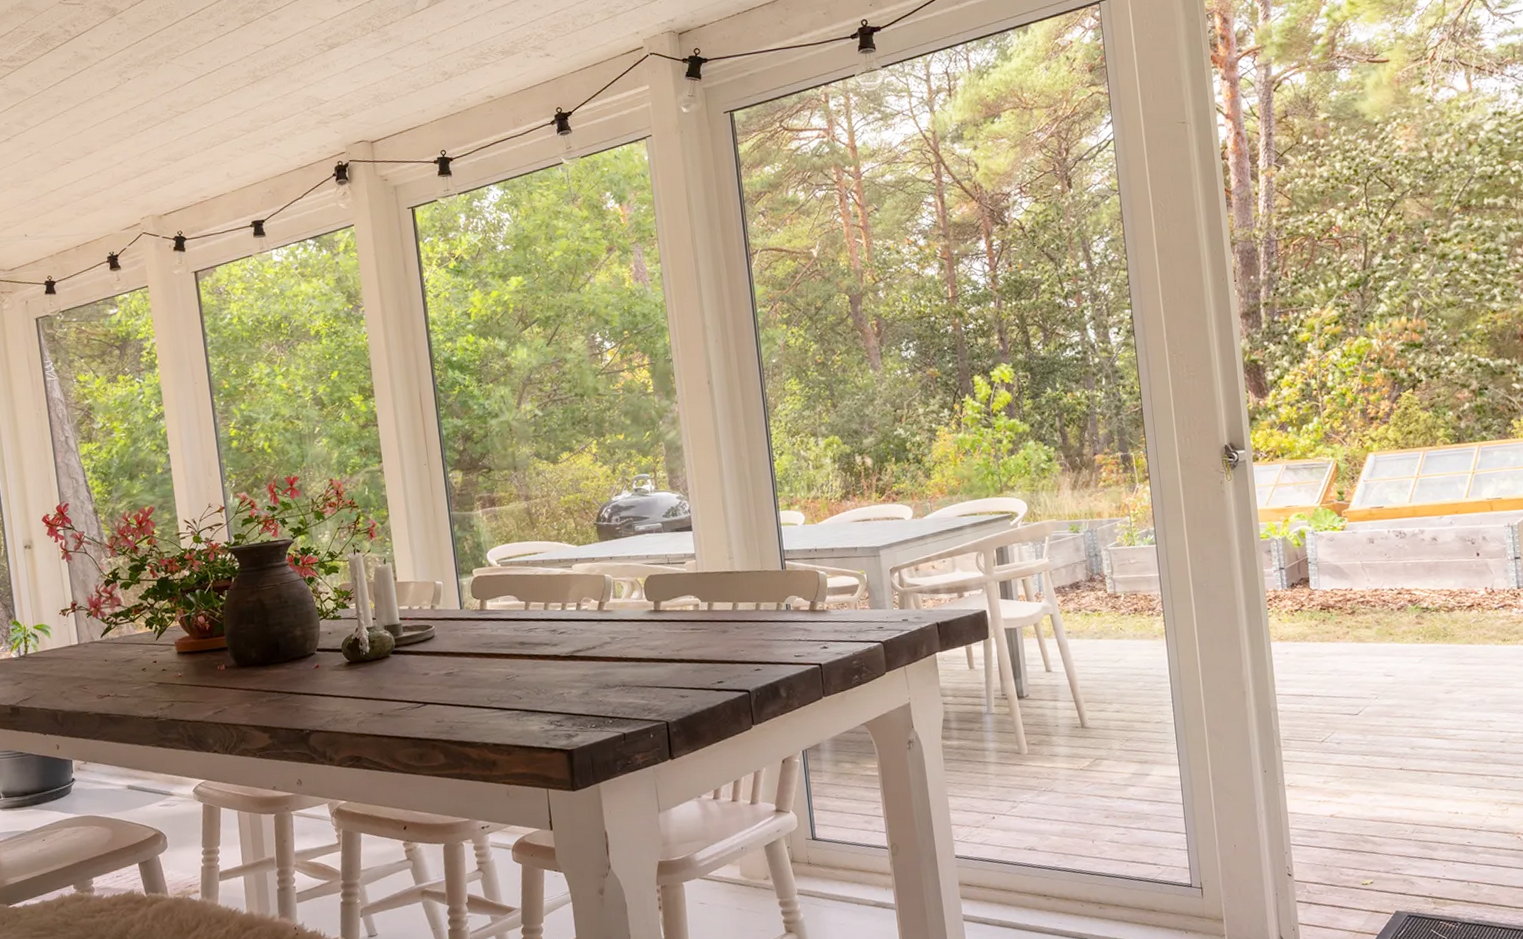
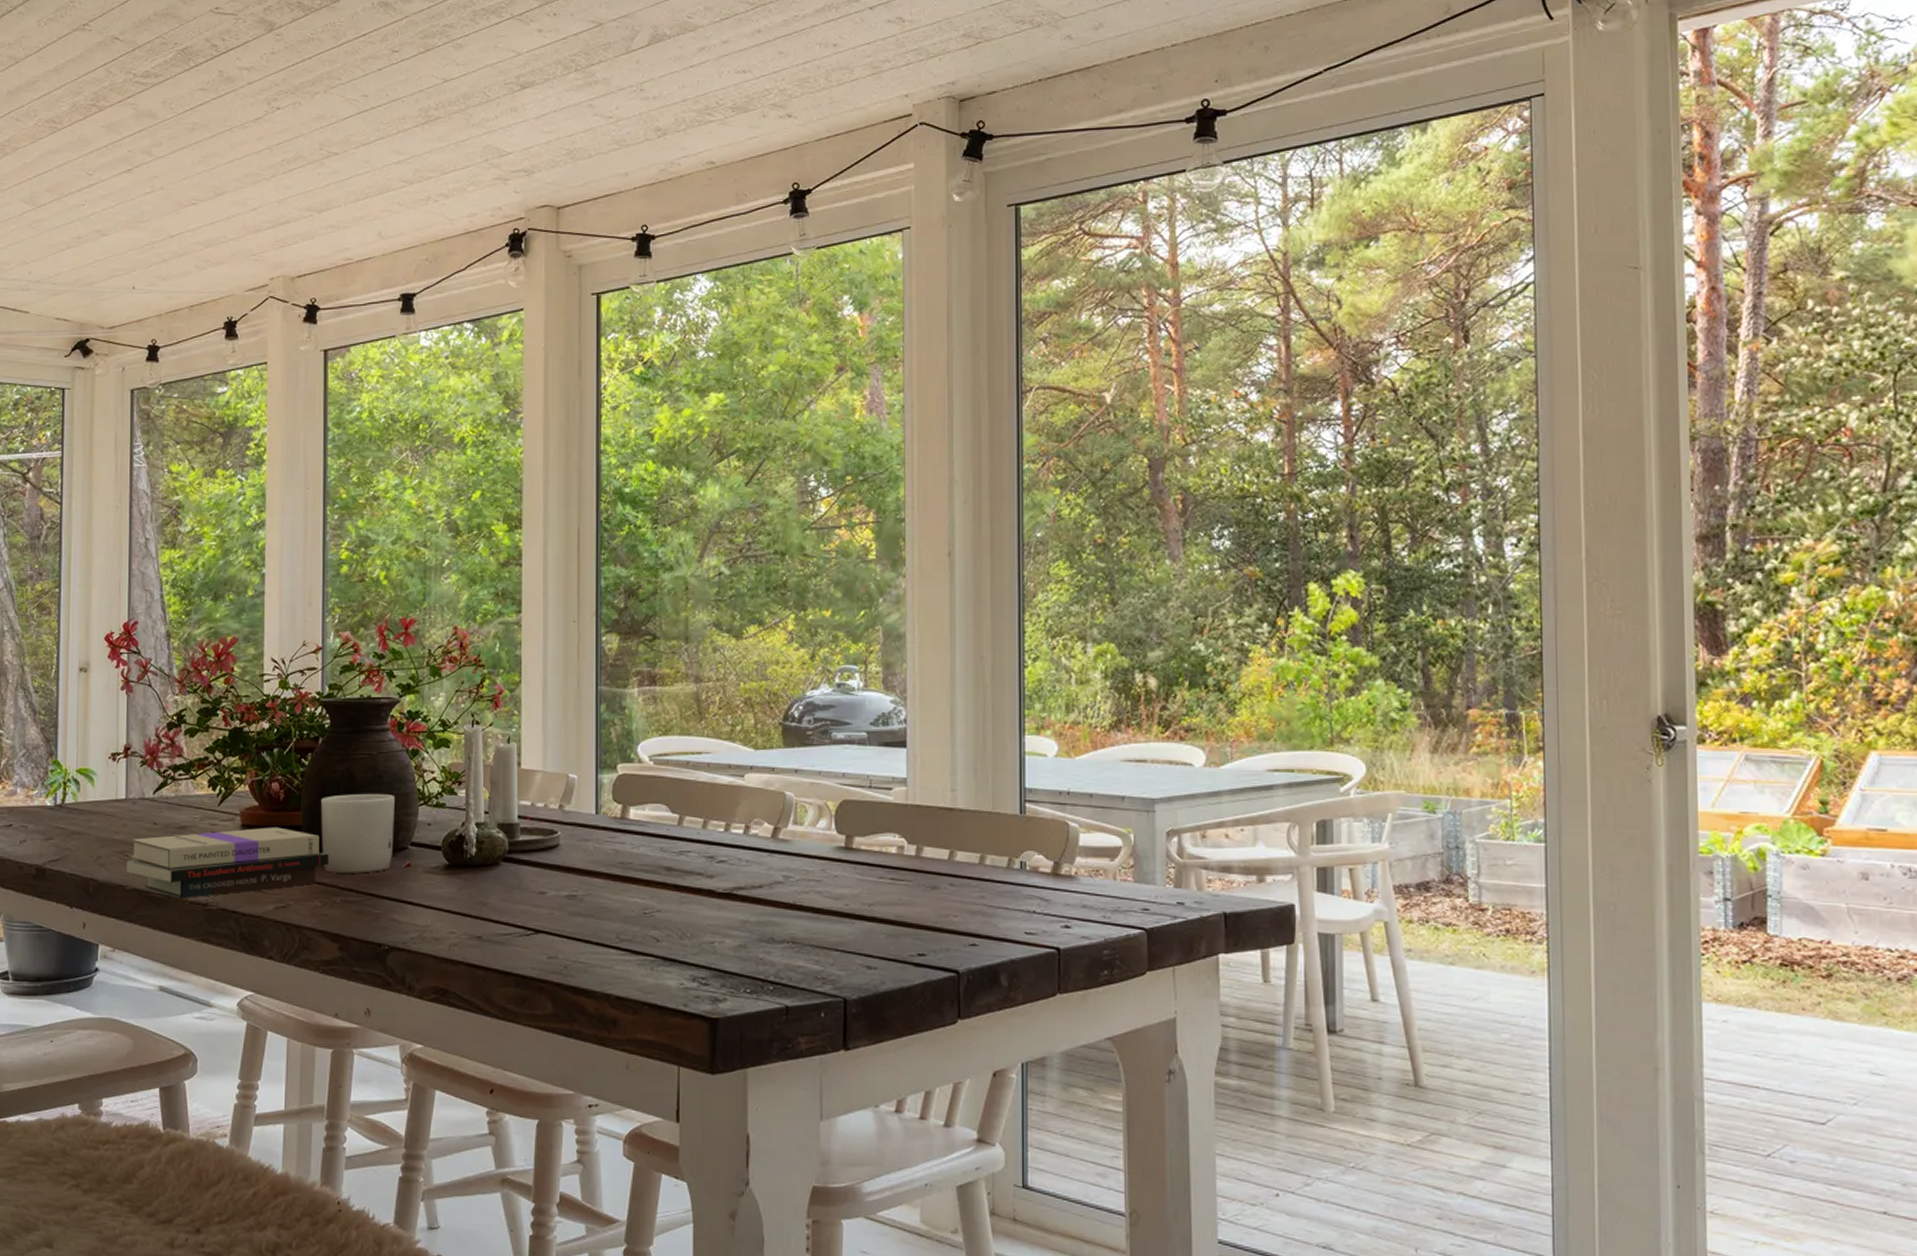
books: none [86,650,253,716] -> present [127,827,328,899]
mug: none [239,614,304,681] -> present [320,793,394,874]

